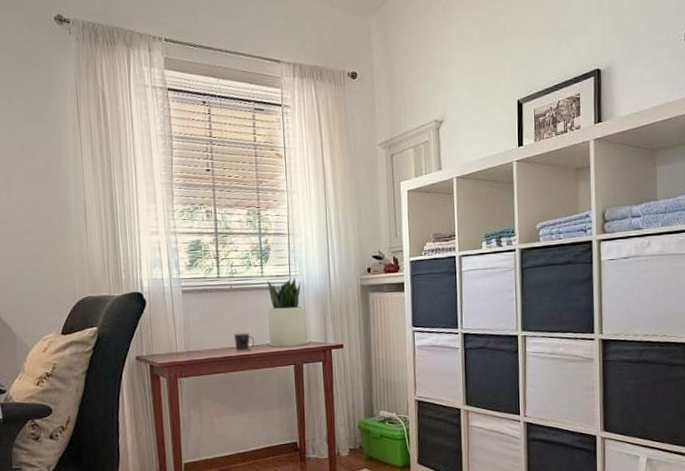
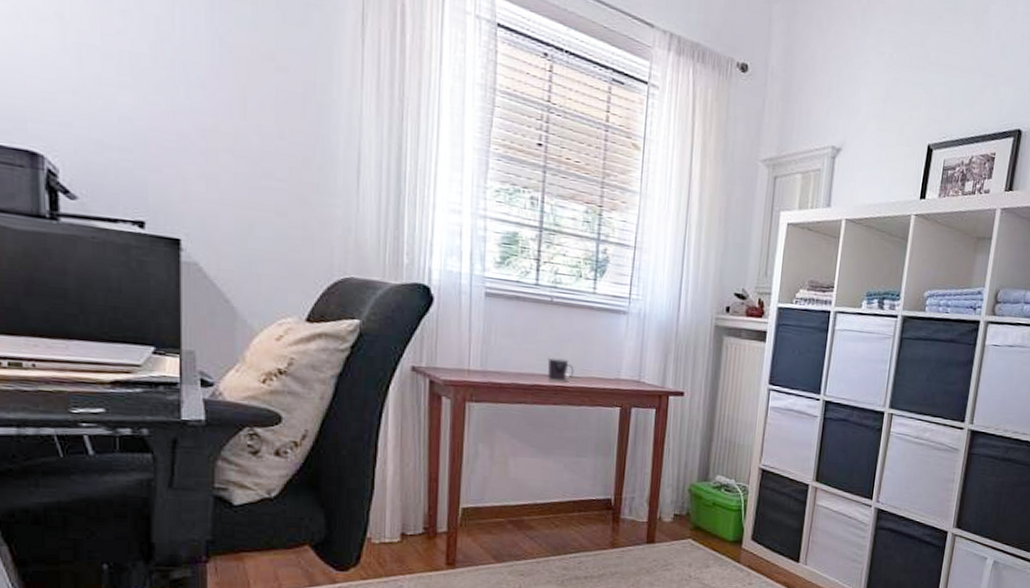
planter: present [265,278,310,348] -> none [587,298,644,387]

